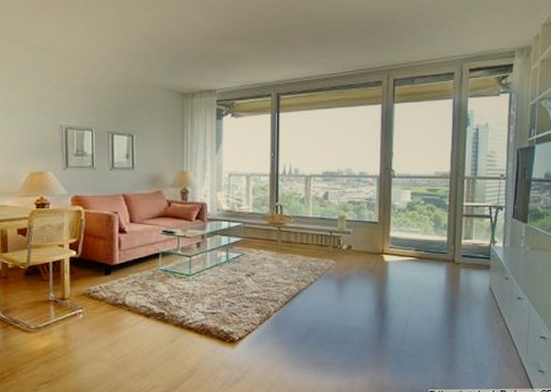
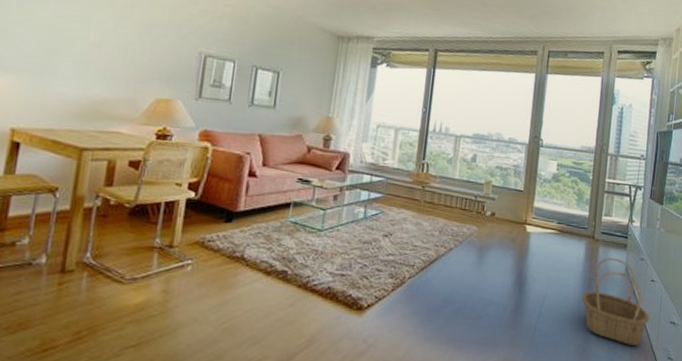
basket: none [445,280,518,361] -> present [581,258,650,346]

